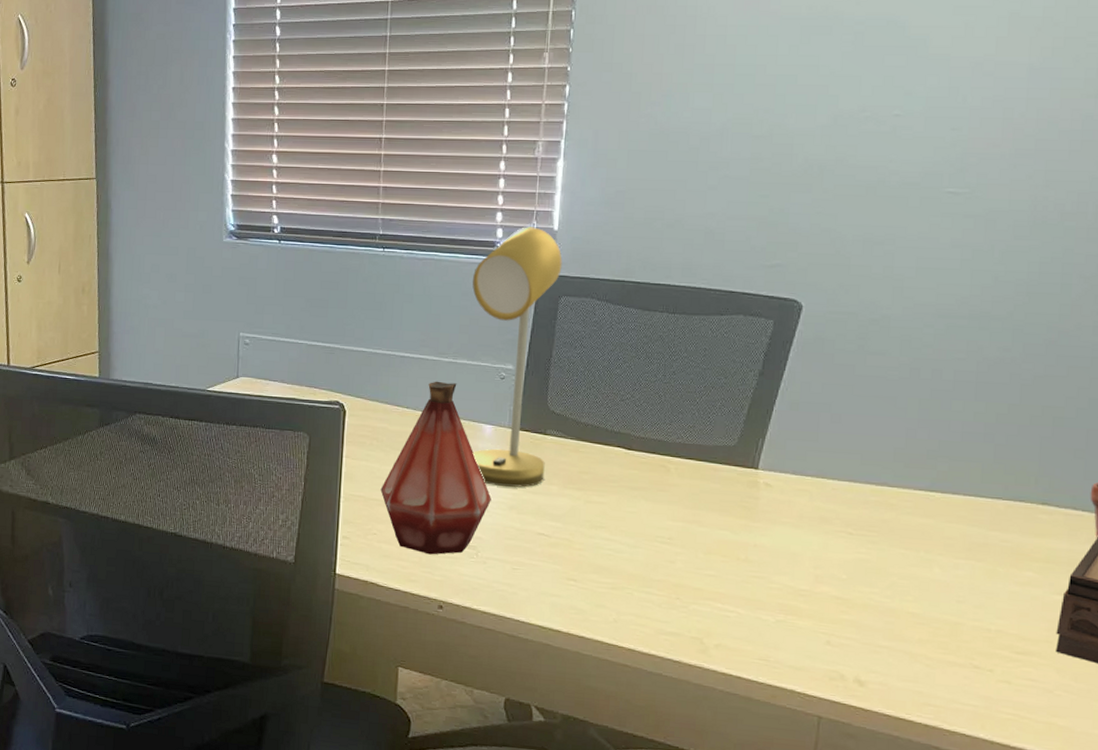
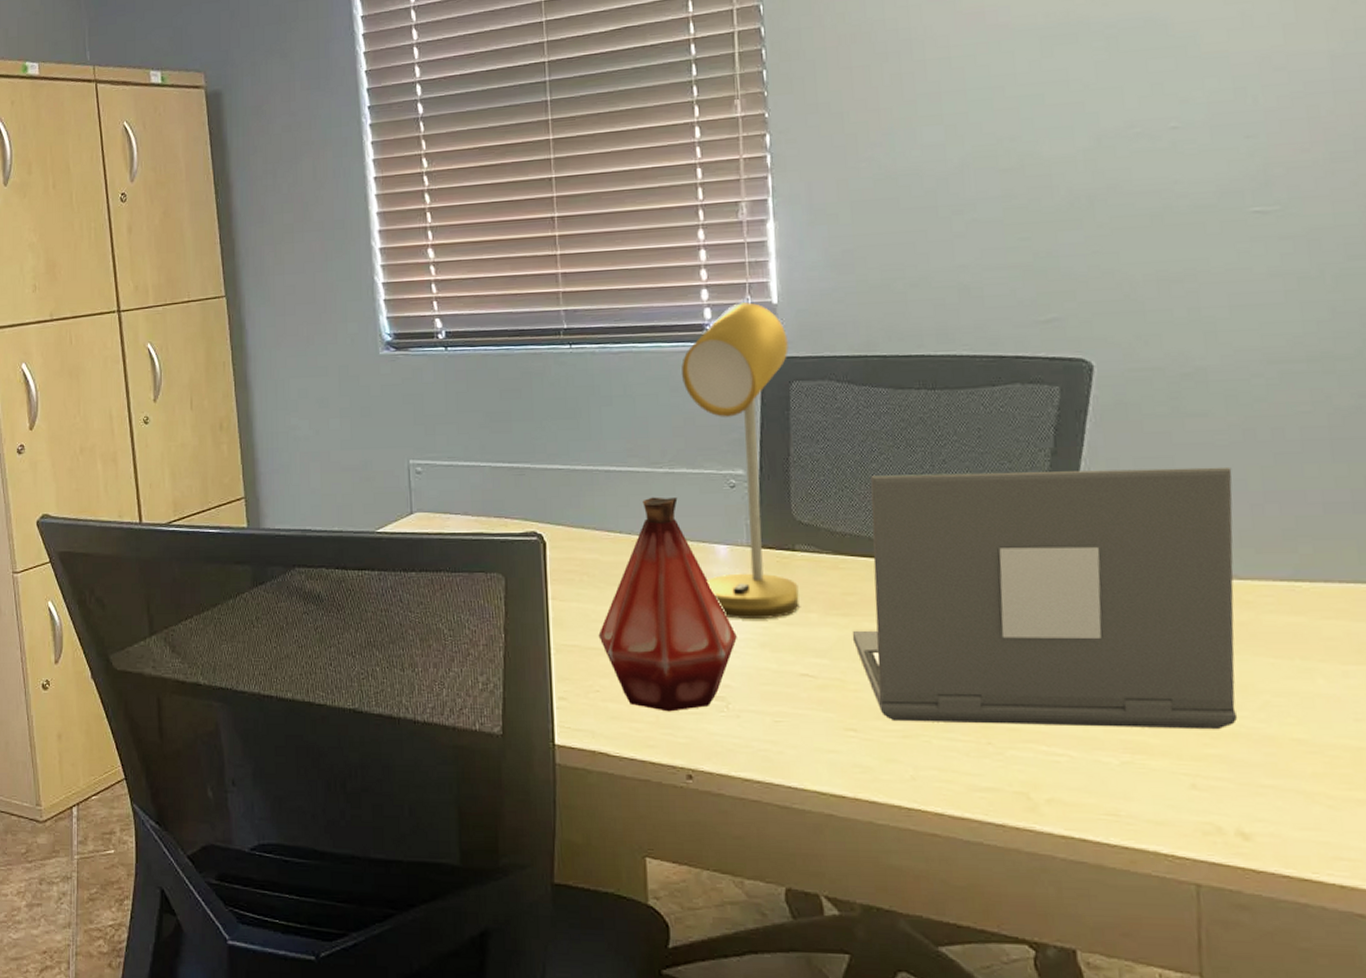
laptop: none [582,379,897,601] -> present [852,466,1237,730]

